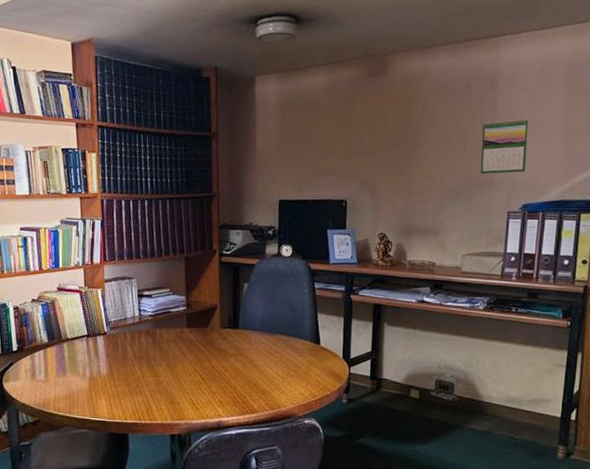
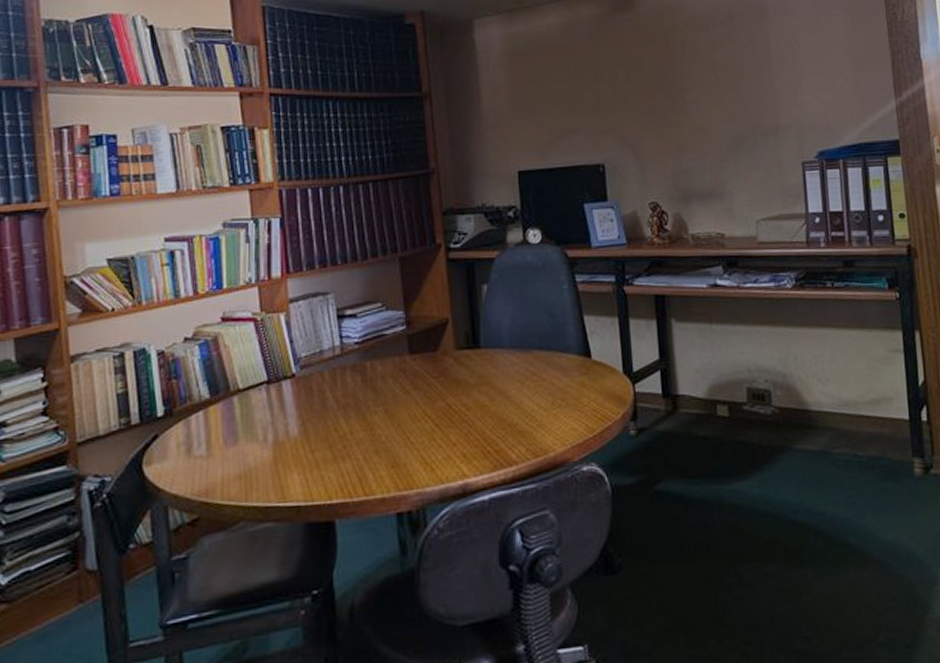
calendar: present [480,118,529,175] -> none [756,49,815,119]

